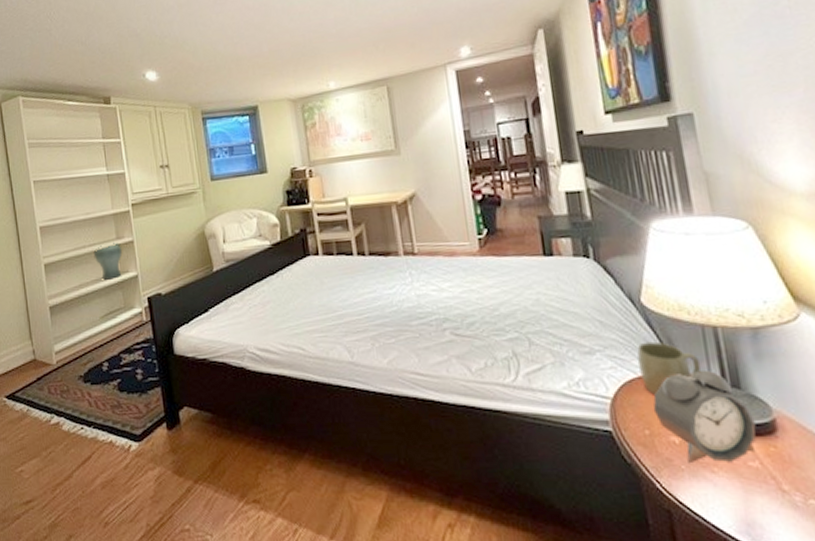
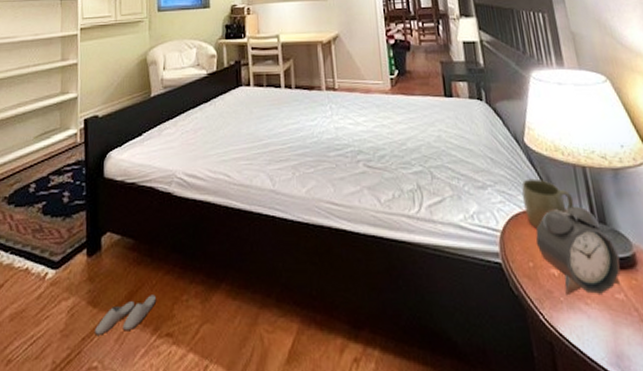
vase: present [94,243,123,280] -> none [37,64,66,100]
slippers: none [183,464,241,501] -> present [95,295,157,335]

